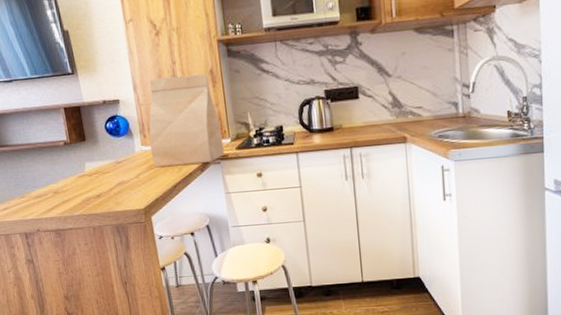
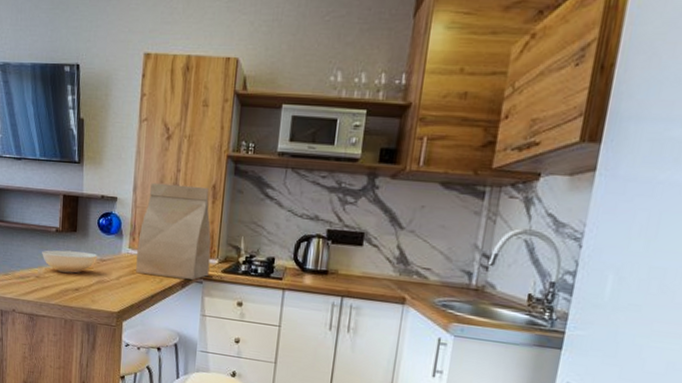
bowl: none [54,158,113,183] -> present [42,250,98,274]

